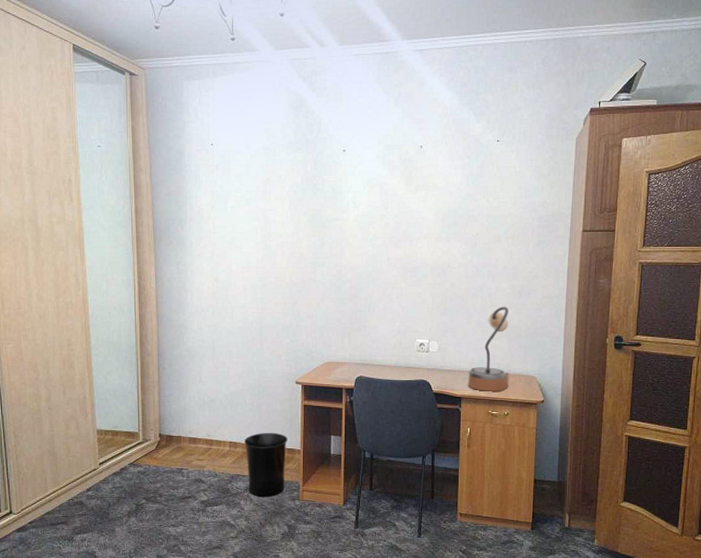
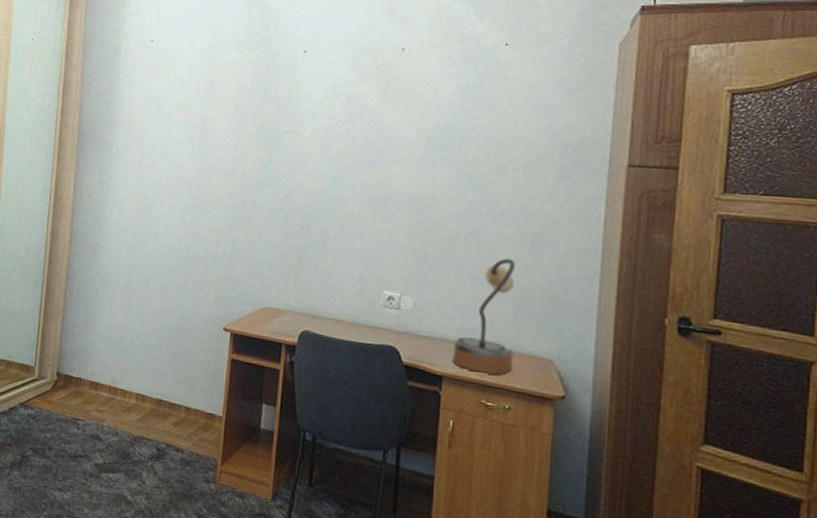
waste bin: present [244,432,287,497] -> none [153,387,207,473]

